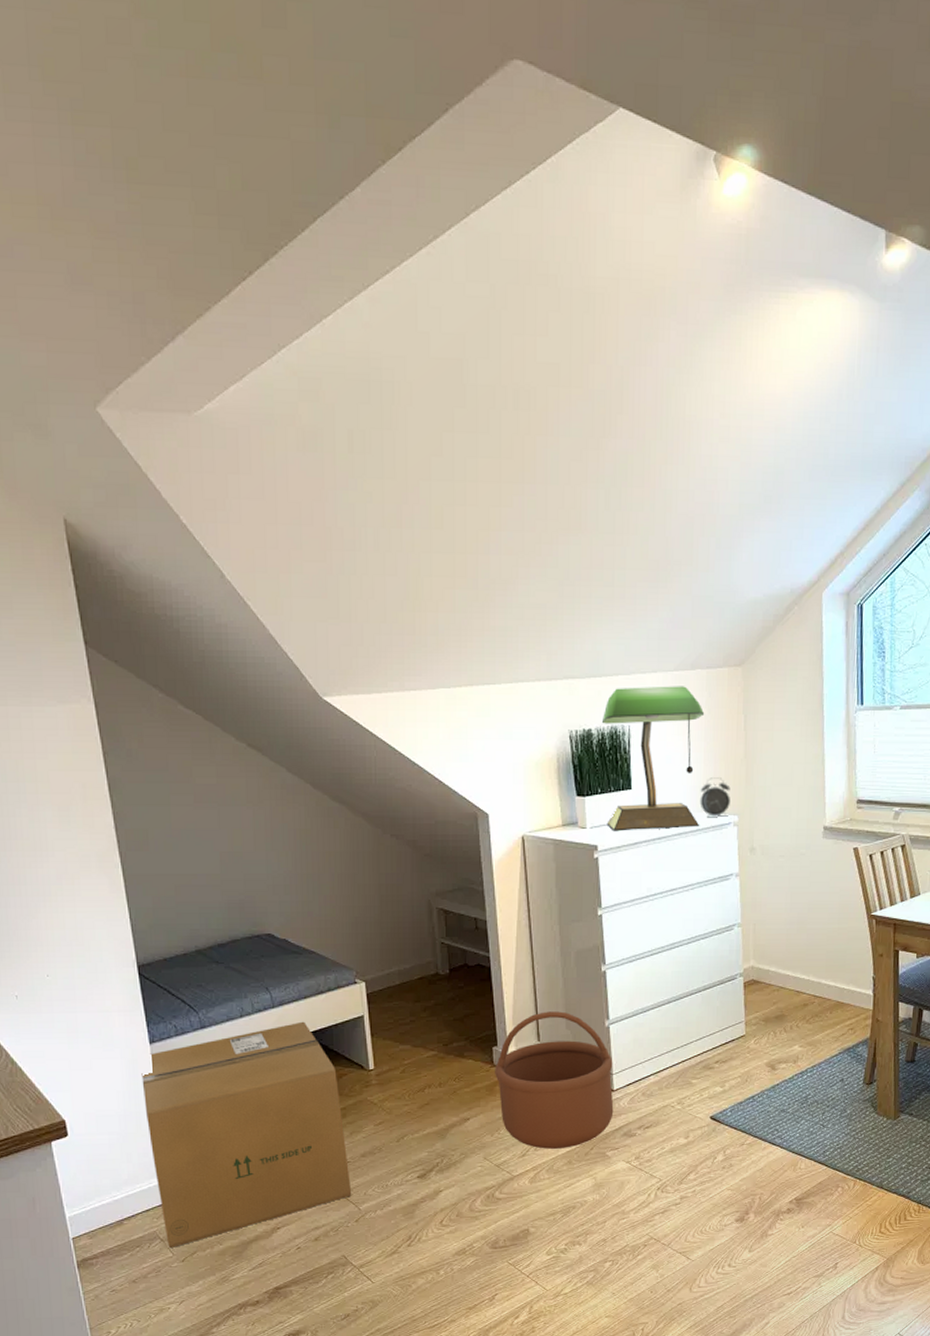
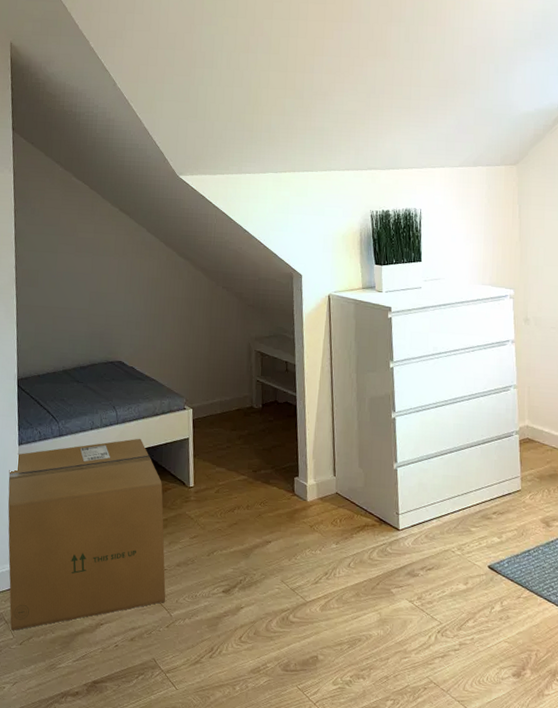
basket: present [495,1011,614,1149] -> none [295,449,400,581]
table lamp: present [601,686,705,831] -> none [397,178,485,298]
alarm clock: present [699,777,731,818] -> none [480,256,507,290]

